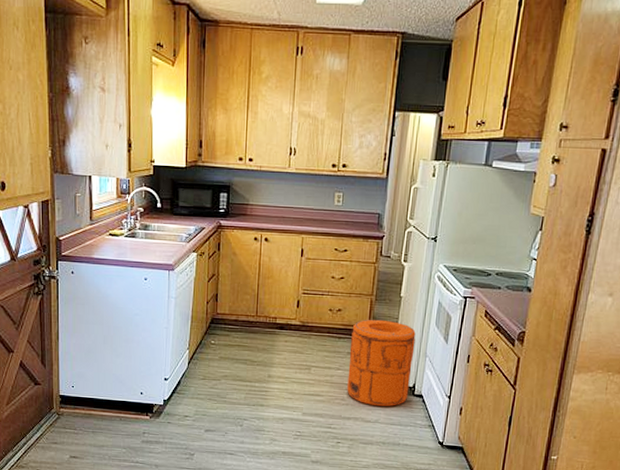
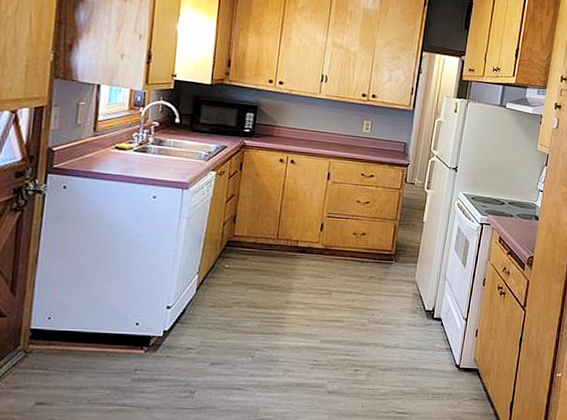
trash can: present [347,319,416,407] -> none [368,243,436,331]

